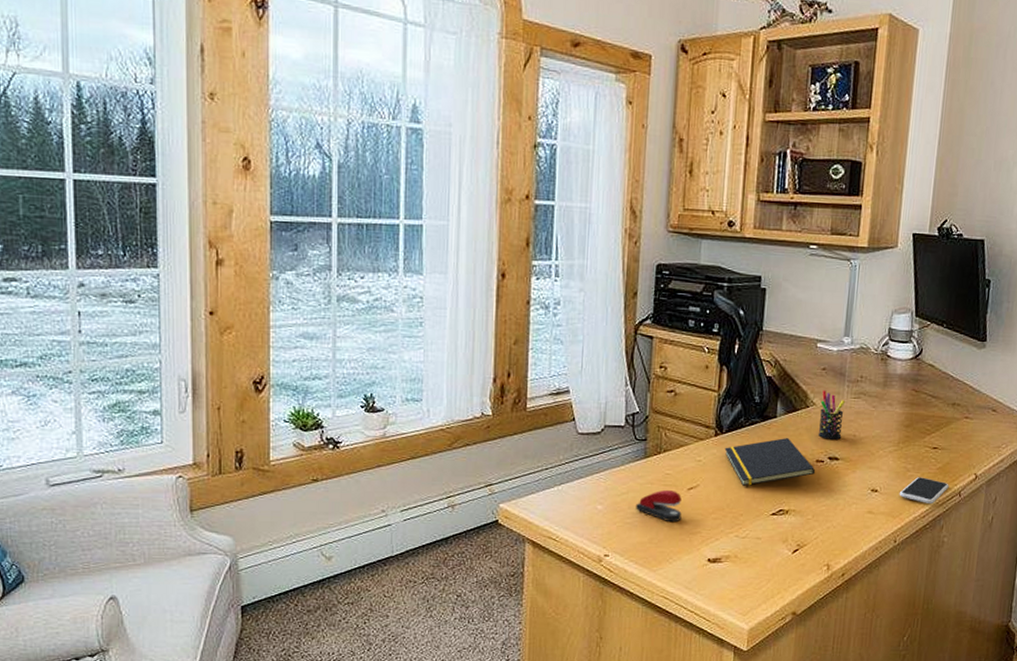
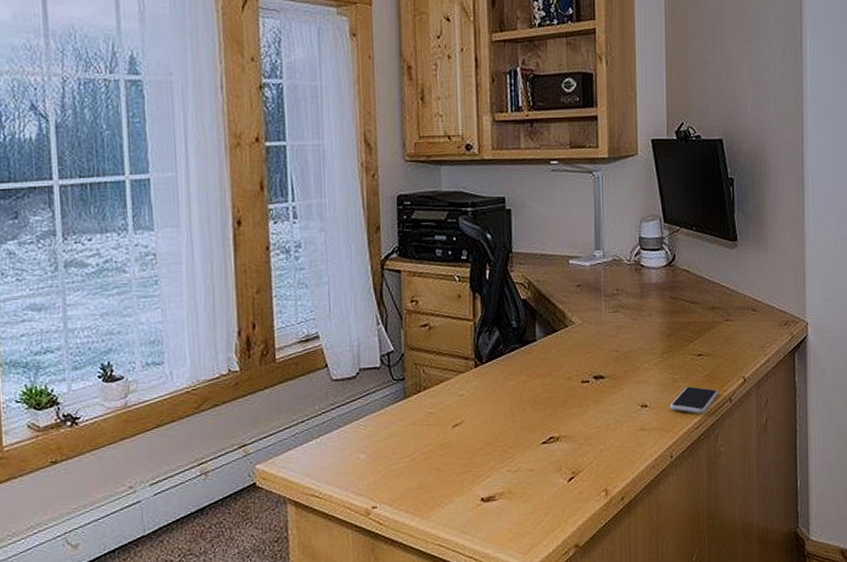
stapler: present [636,489,682,523] -> none [400,429,449,464]
notepad: present [724,438,816,486] -> none [486,361,582,416]
pen holder: present [818,390,845,440] -> none [579,307,605,358]

